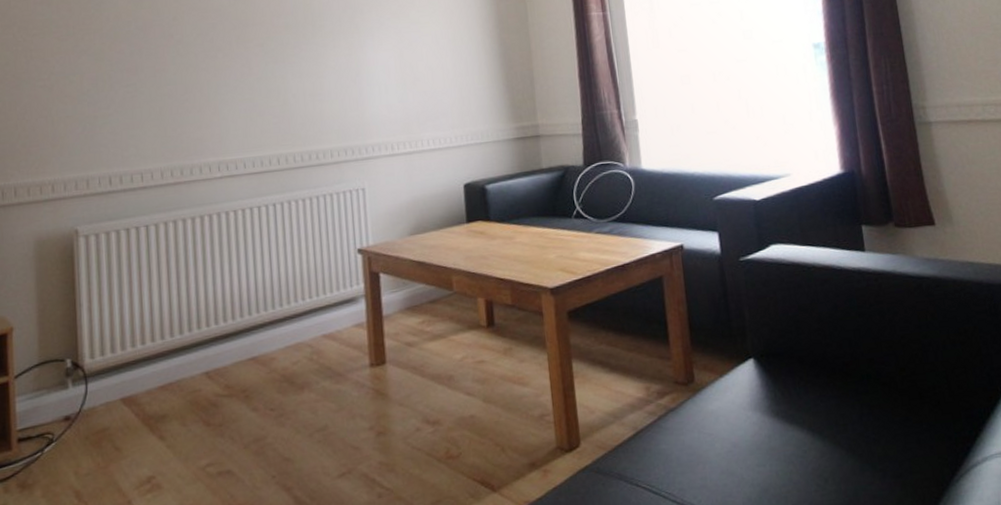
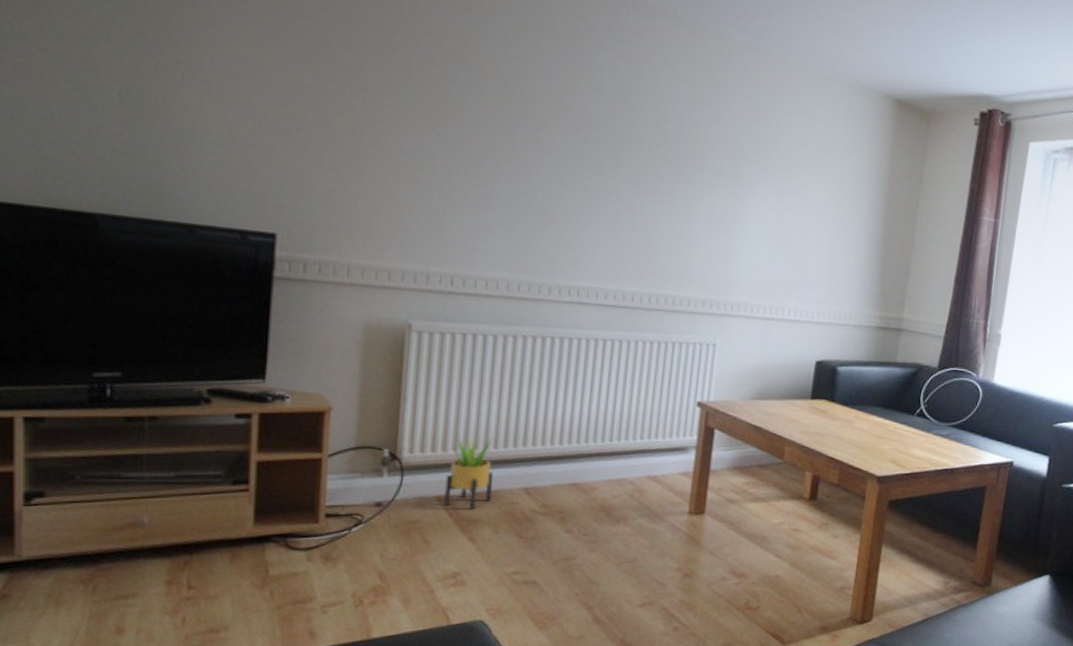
potted plant: none [128,327,176,407] -> present [444,432,493,510]

